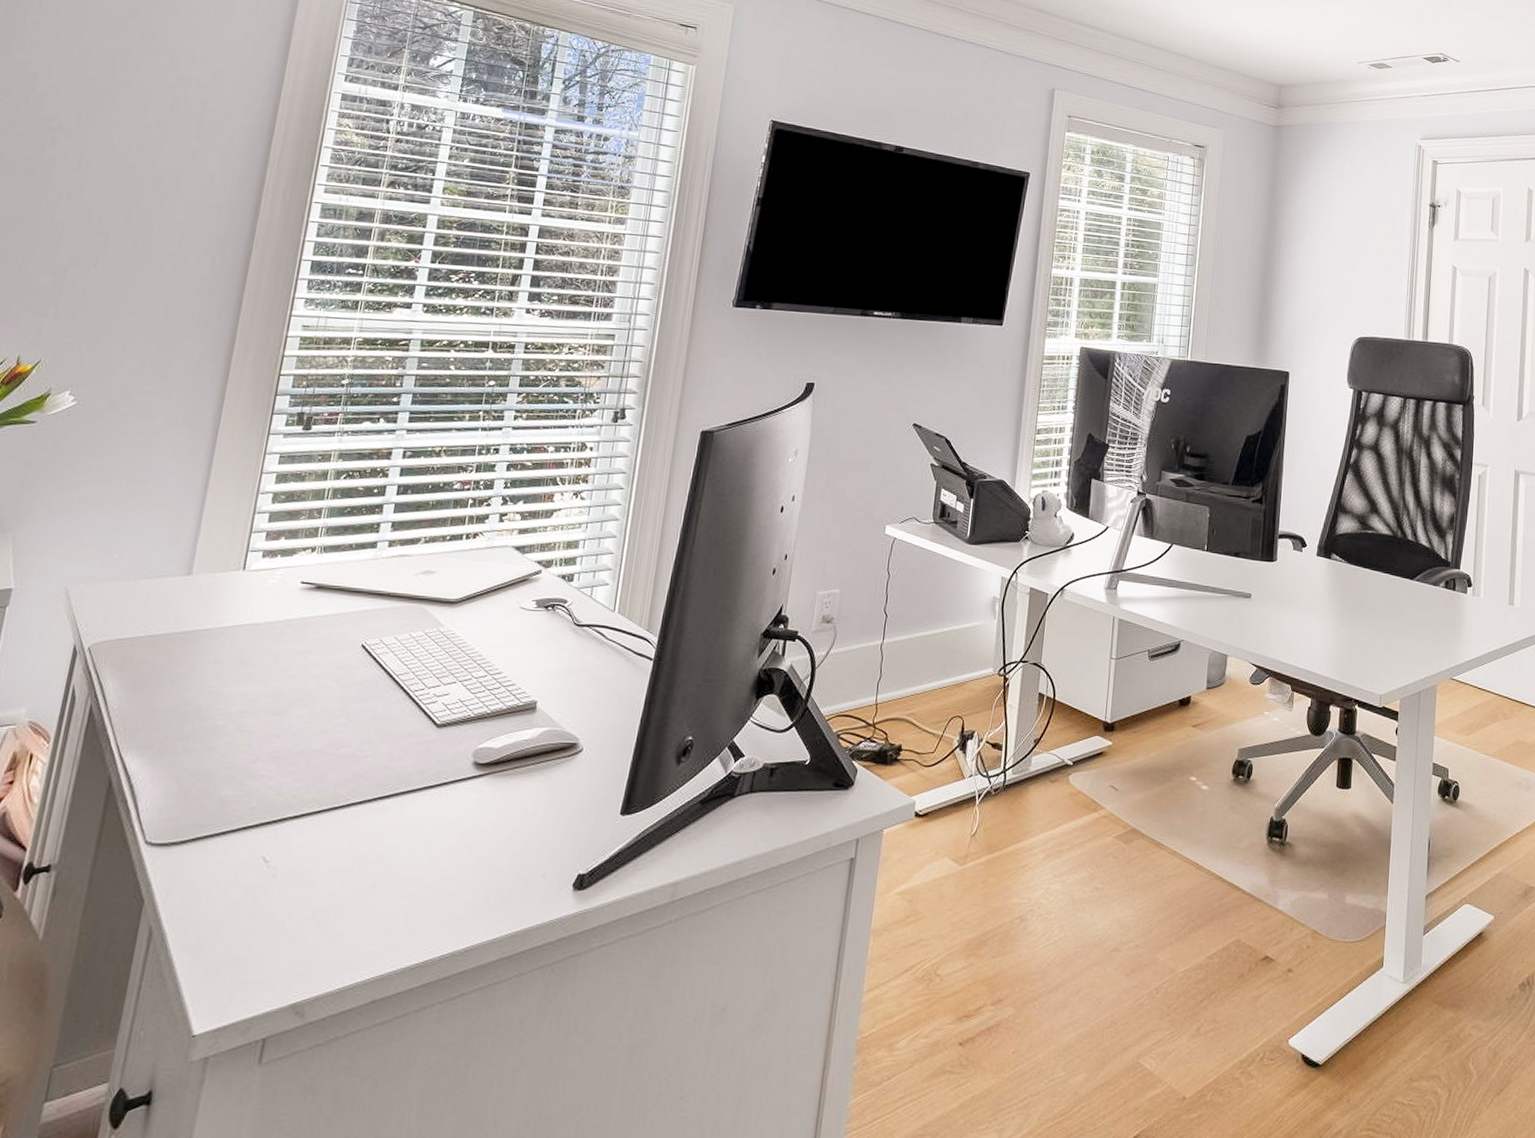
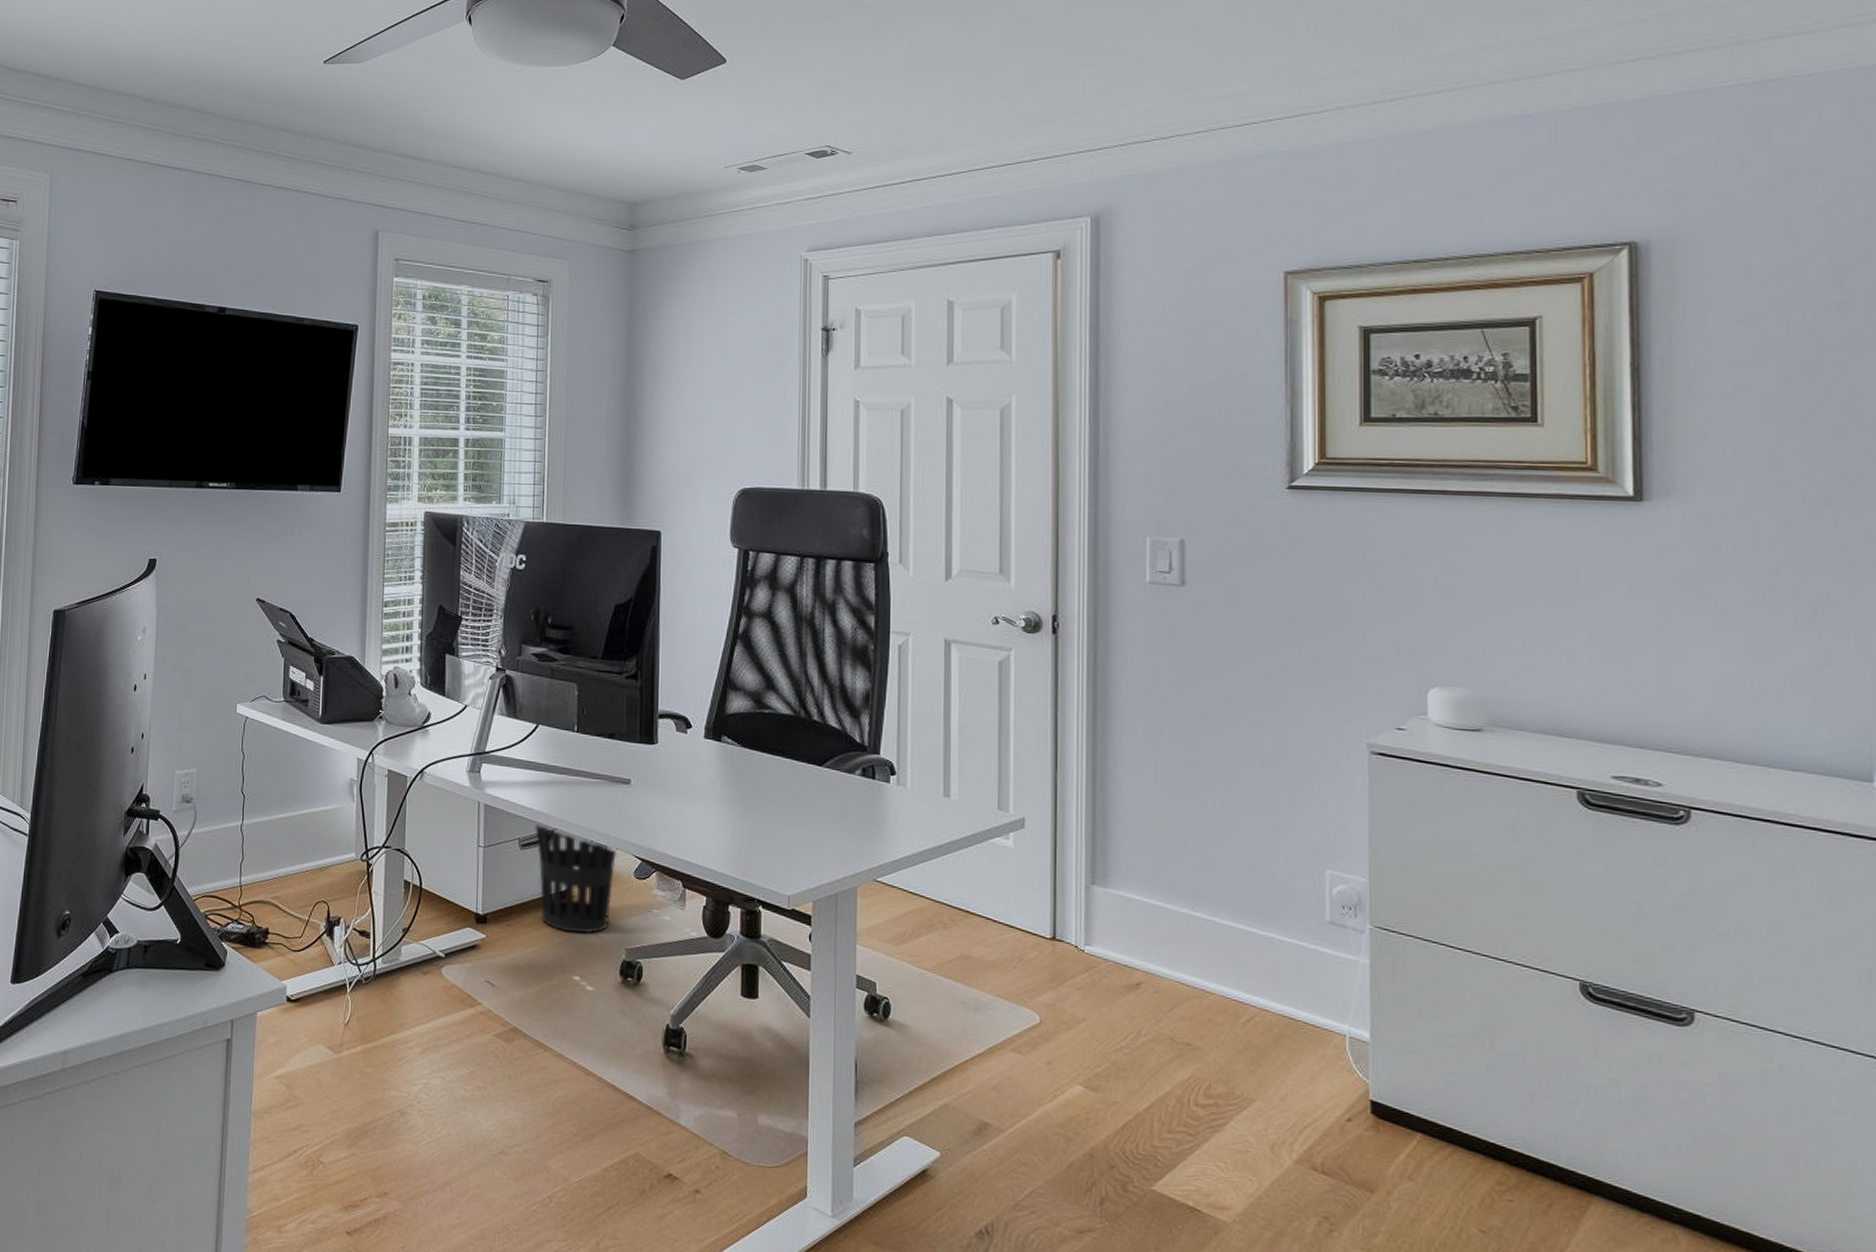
wastebasket: none [1163,636,1237,737] -> present [535,824,618,934]

